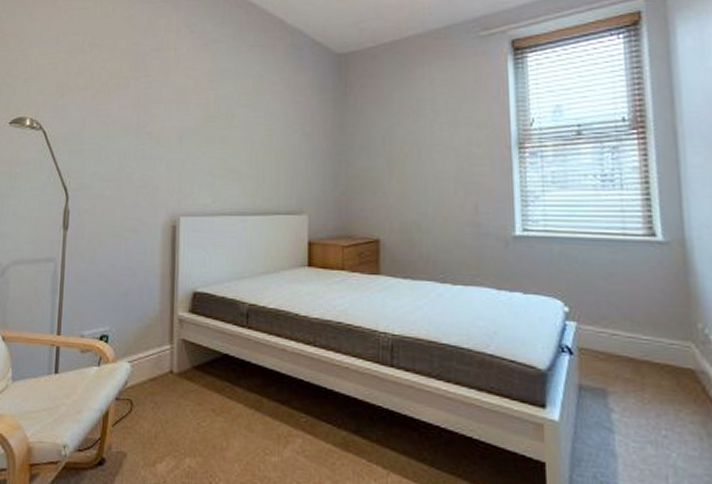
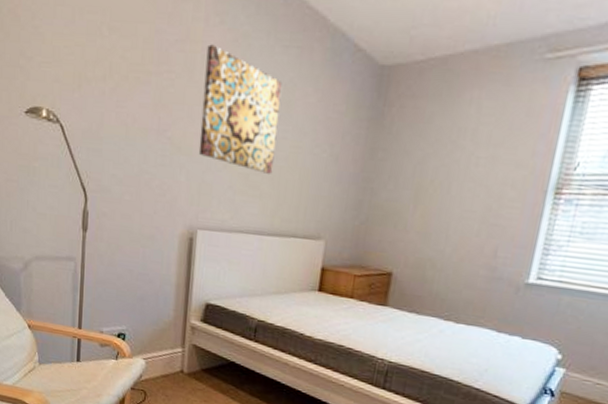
wall art: none [177,50,251,157] -> present [198,44,283,174]

